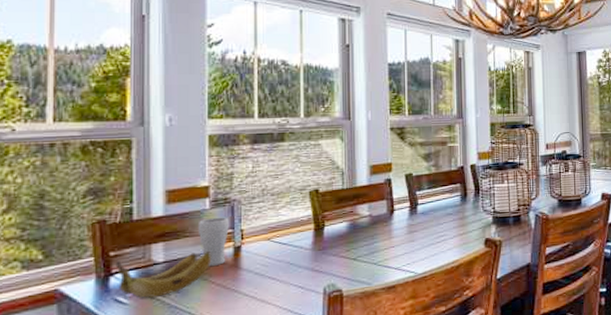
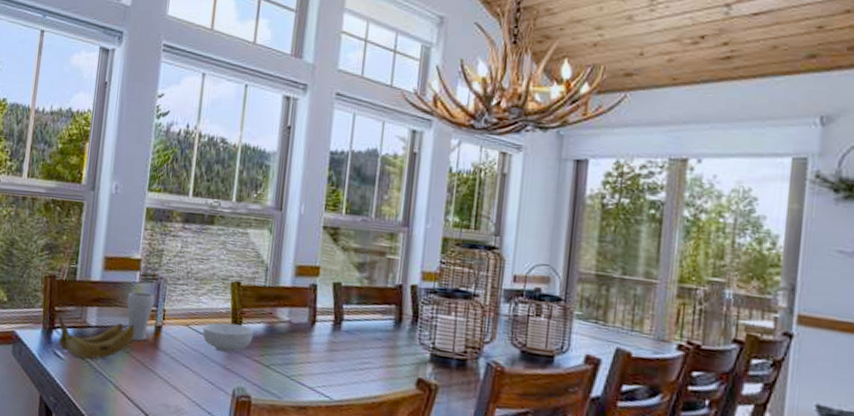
cereal bowl: none [286,227,338,257] -> present [202,322,254,353]

